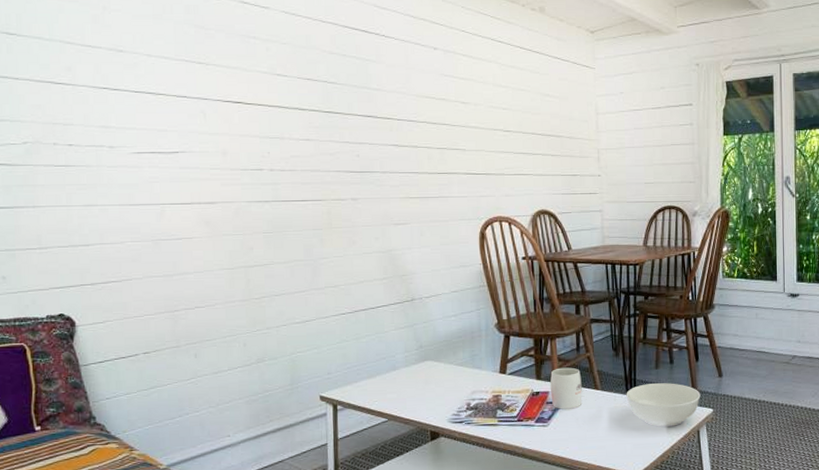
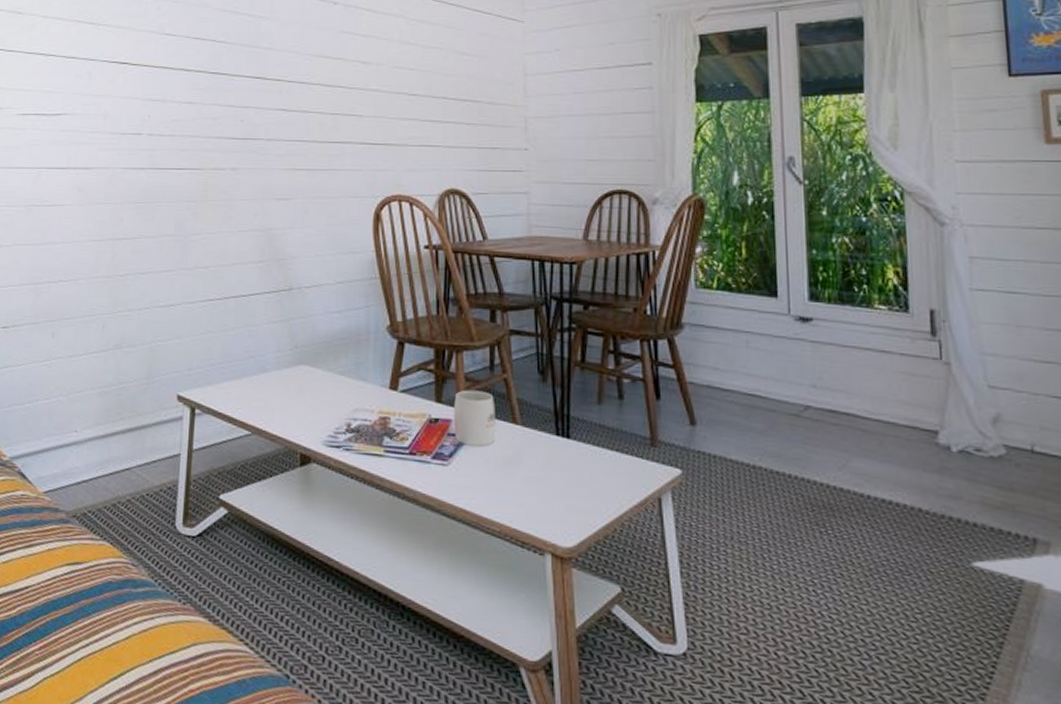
bowl: present [626,383,701,427] -> none [555,423,663,488]

